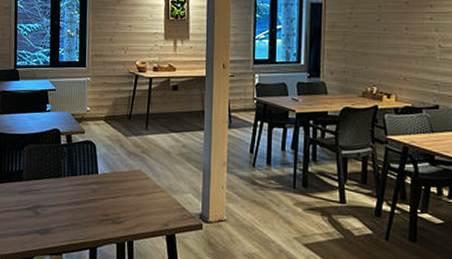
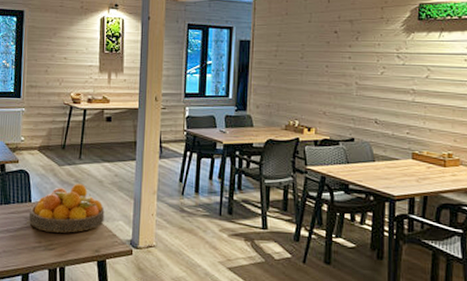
fruit bowl: none [96,155,173,206] -> present [29,184,105,233]

